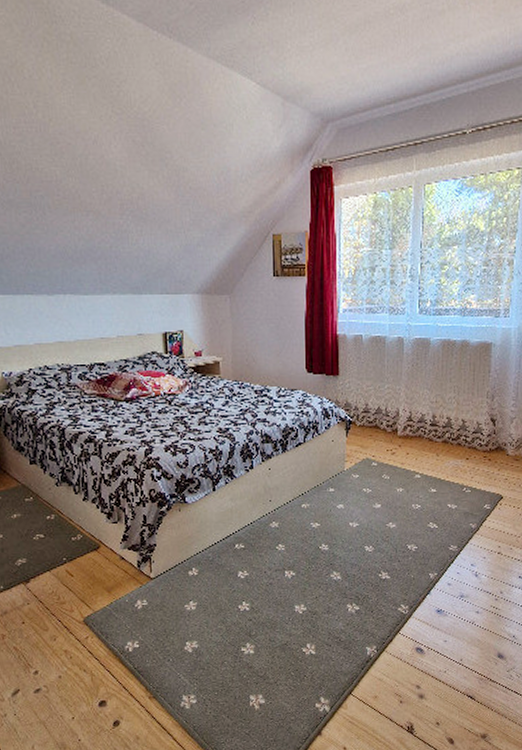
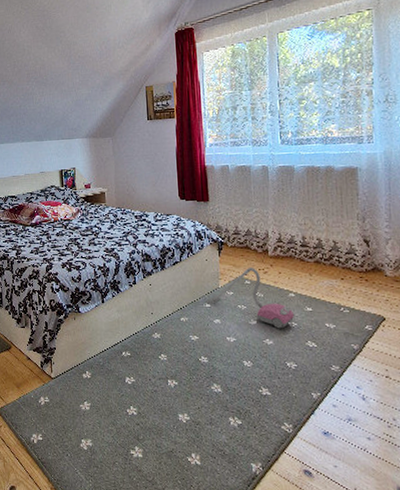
vacuum cleaner: none [330,448,418,512] -> present [206,268,294,329]

